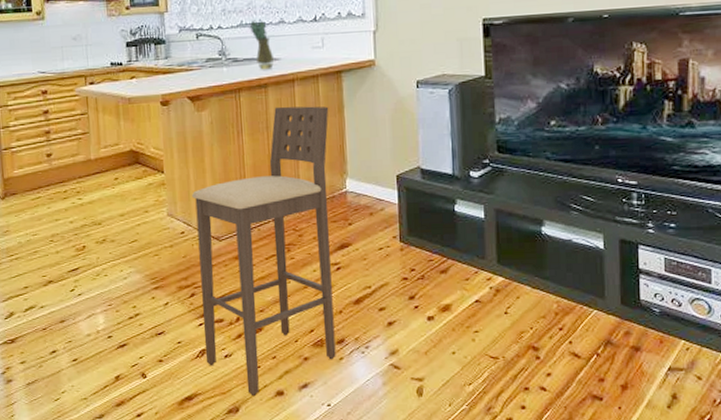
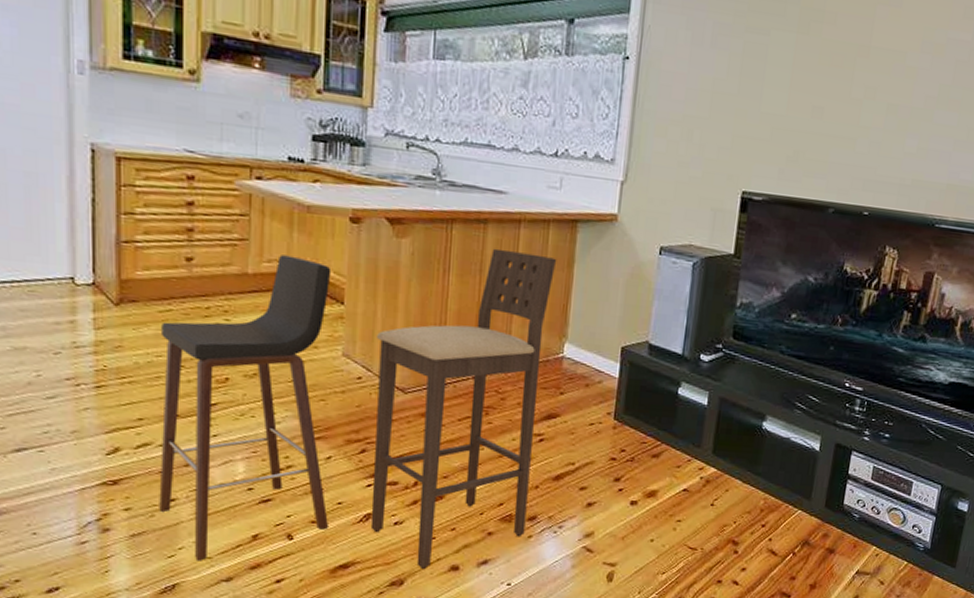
bar stool: none [34,140,172,402] -> present [159,255,332,561]
vase: present [249,19,275,70] -> none [475,138,501,203]

